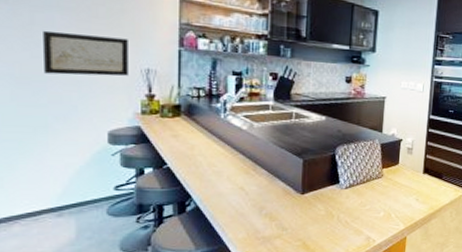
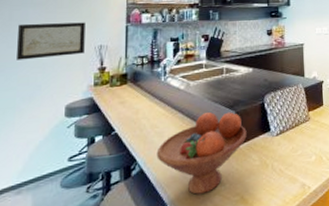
fruit bowl: none [214,157,314,236] -> present [156,112,247,195]

